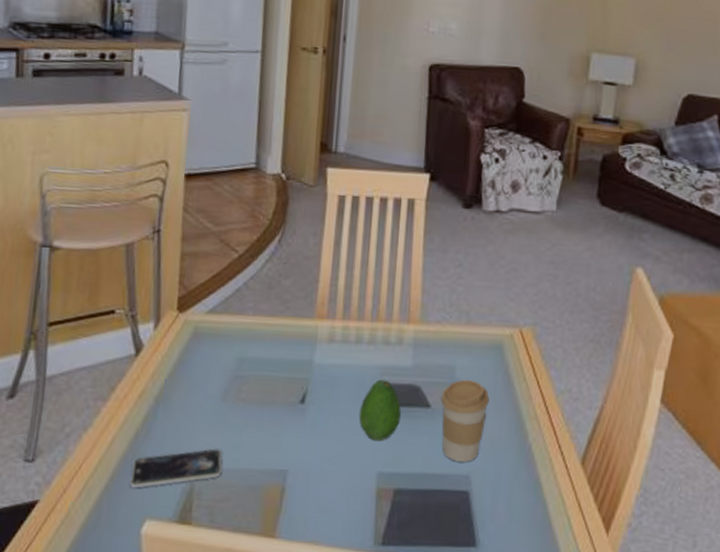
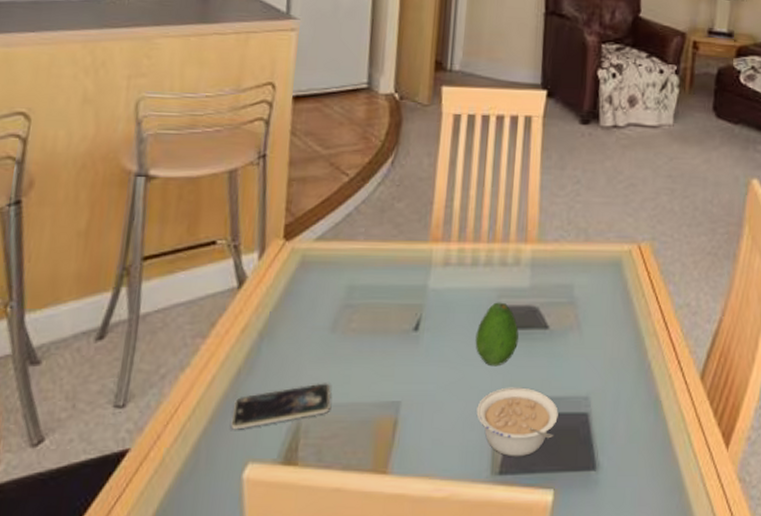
legume: none [360,462,440,530] -> present [476,387,558,457]
coffee cup: present [441,379,490,462] -> none [559,298,608,383]

